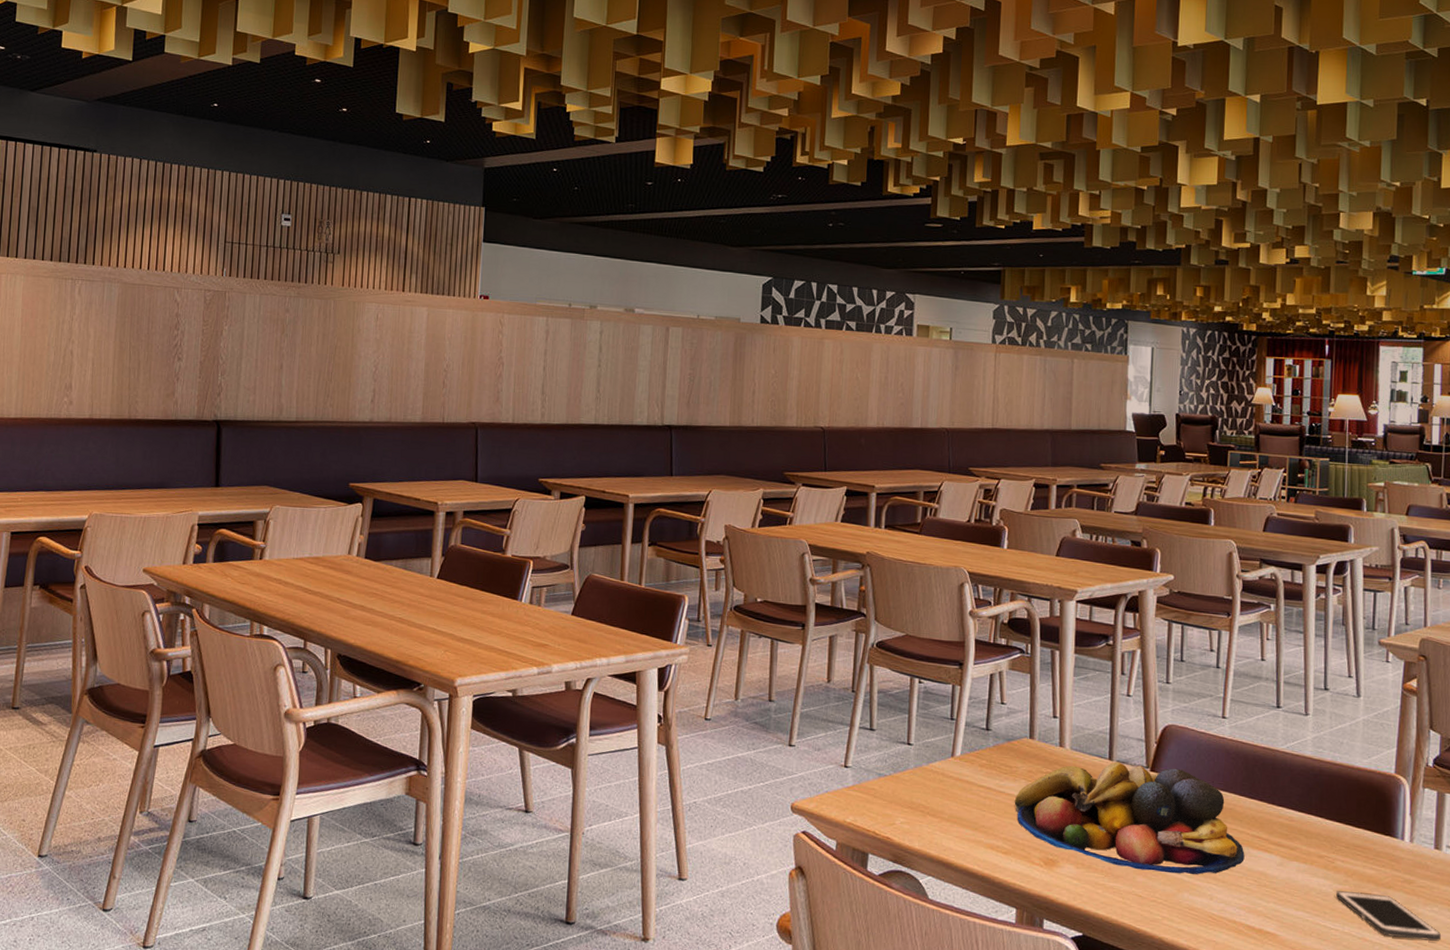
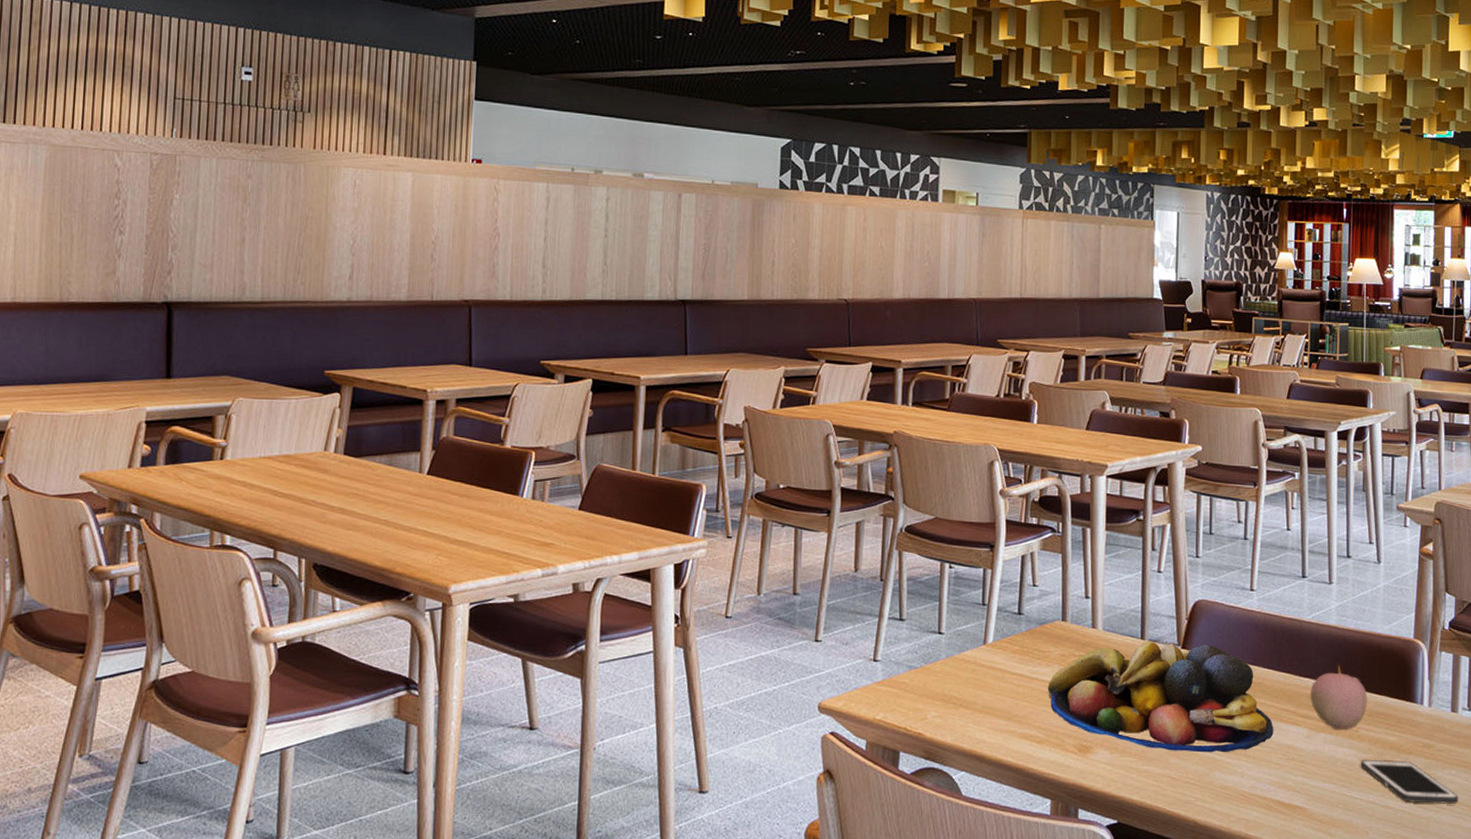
apple: none [1283,796,1344,860] -> present [1310,665,1368,730]

